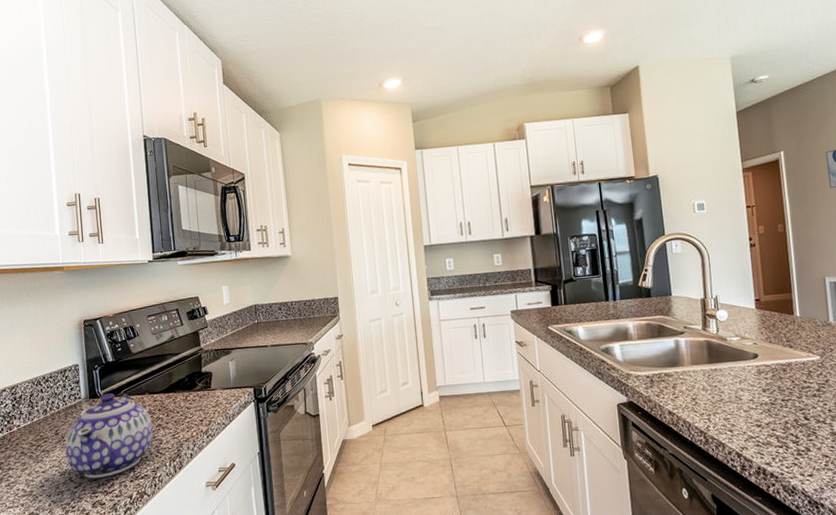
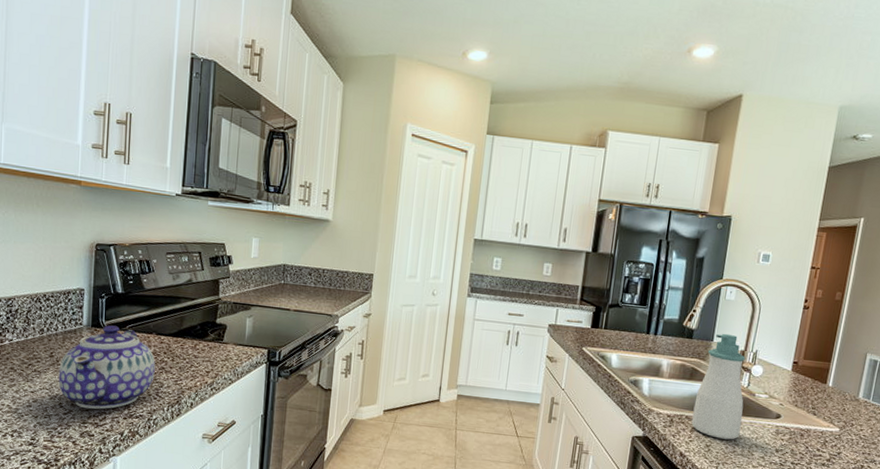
soap bottle: none [669,285,723,390] -> present [691,333,745,440]

